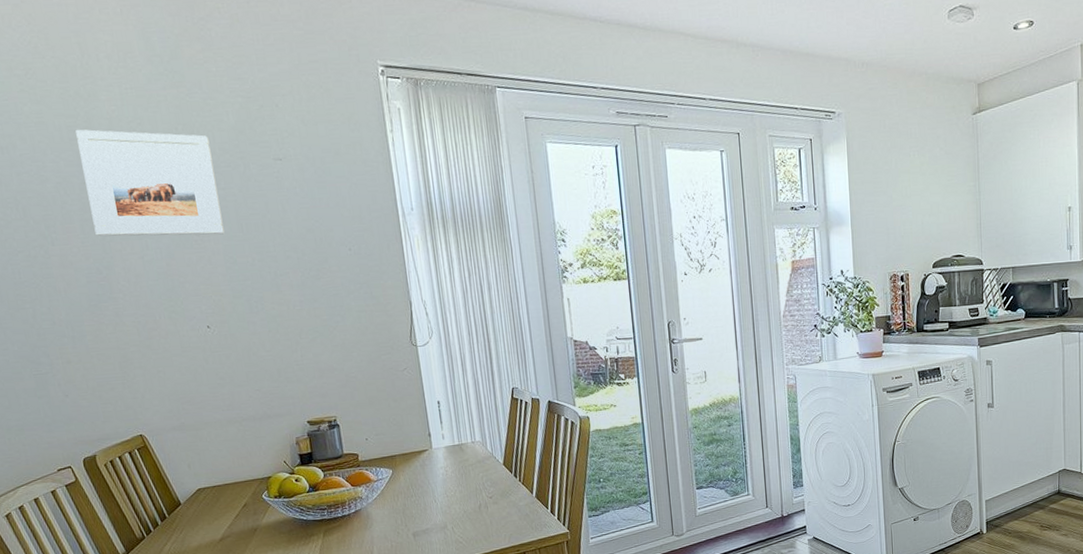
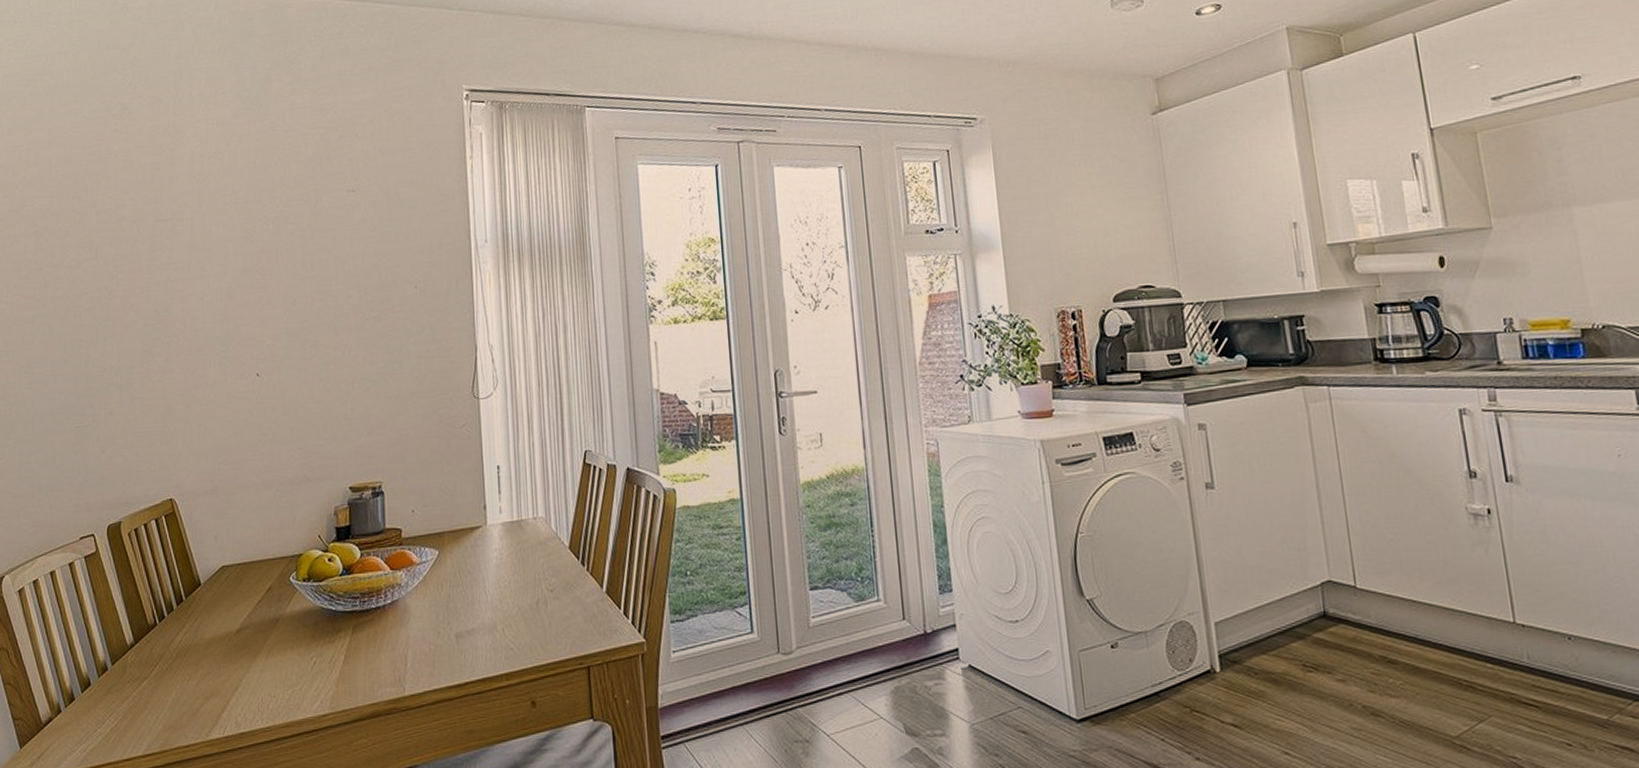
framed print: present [75,129,224,237] -> none [158,166,288,276]

